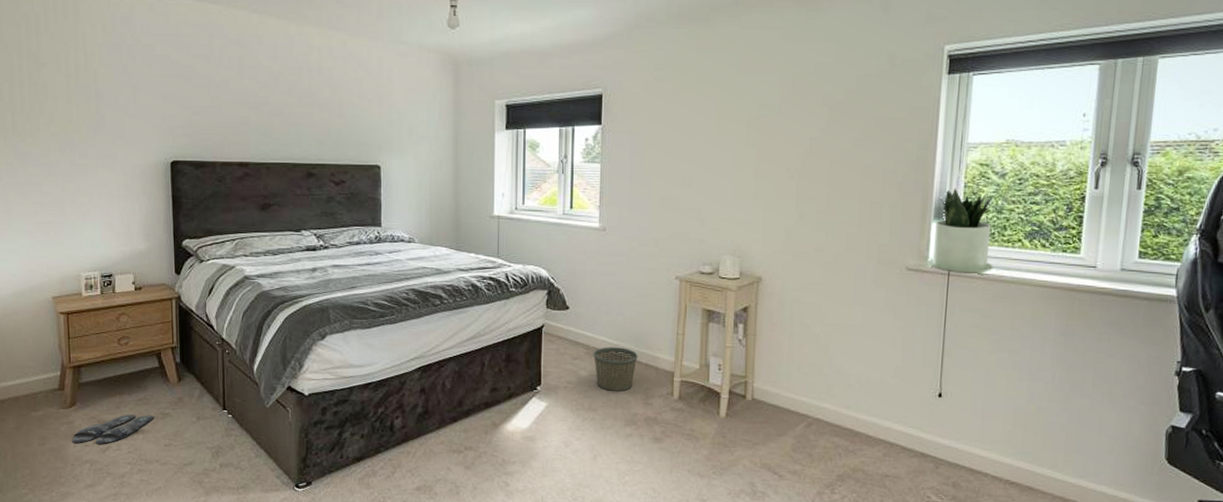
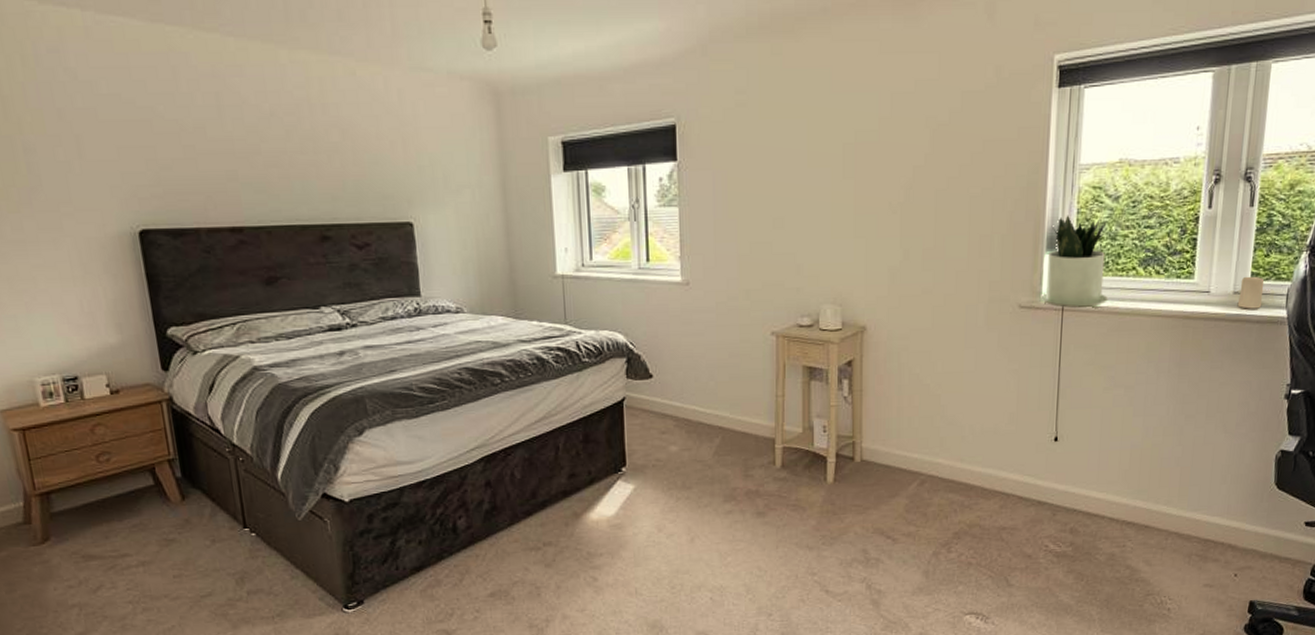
slippers: present [72,414,154,445] -> none [50,543,156,586]
basket: present [593,347,638,391] -> none [683,416,734,466]
candle: none [1124,254,1153,286] -> present [1237,276,1265,309]

